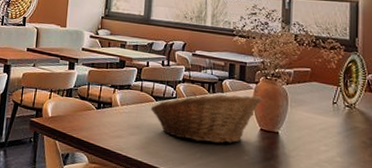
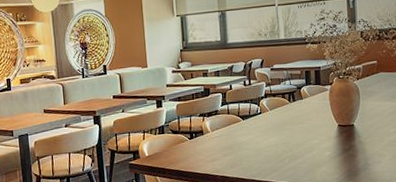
fruit basket: present [150,92,263,144] -> none [239,96,338,149]

